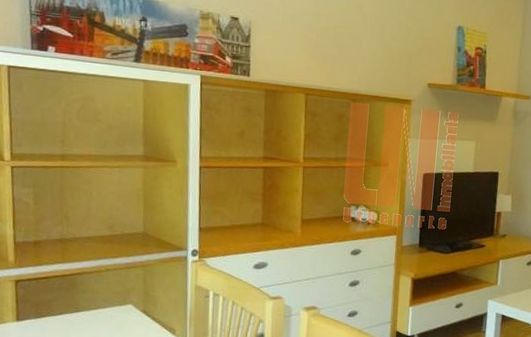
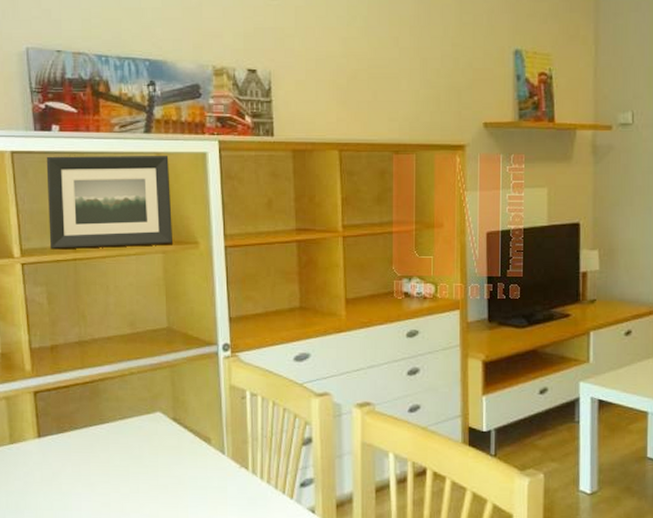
picture frame: none [39,73,155,161] -> present [46,156,172,250]

